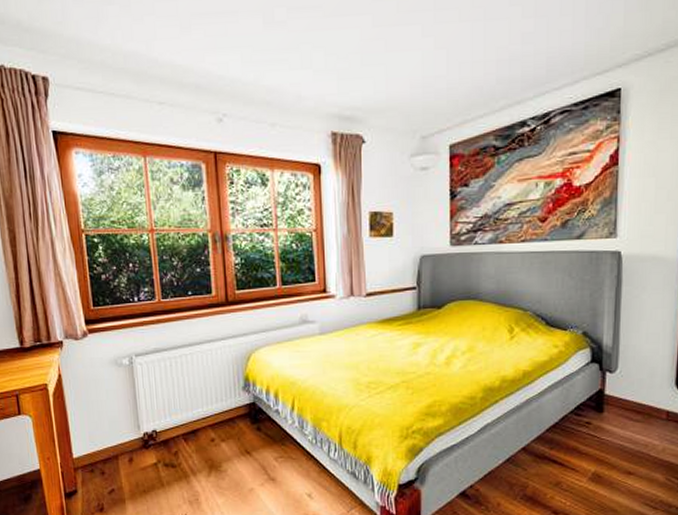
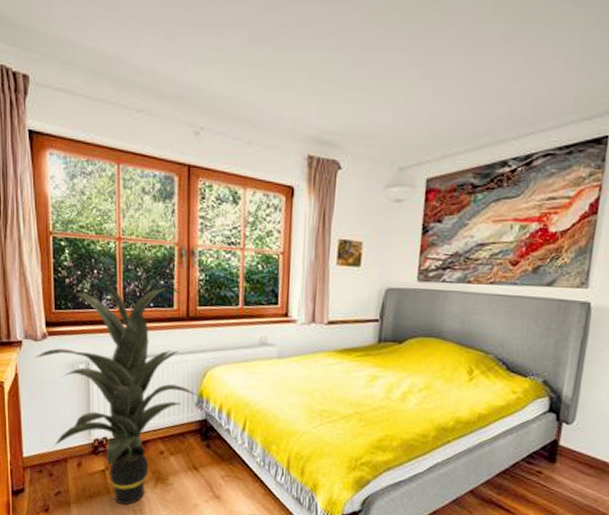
indoor plant: none [77,268,243,497] -> present [35,274,197,505]

